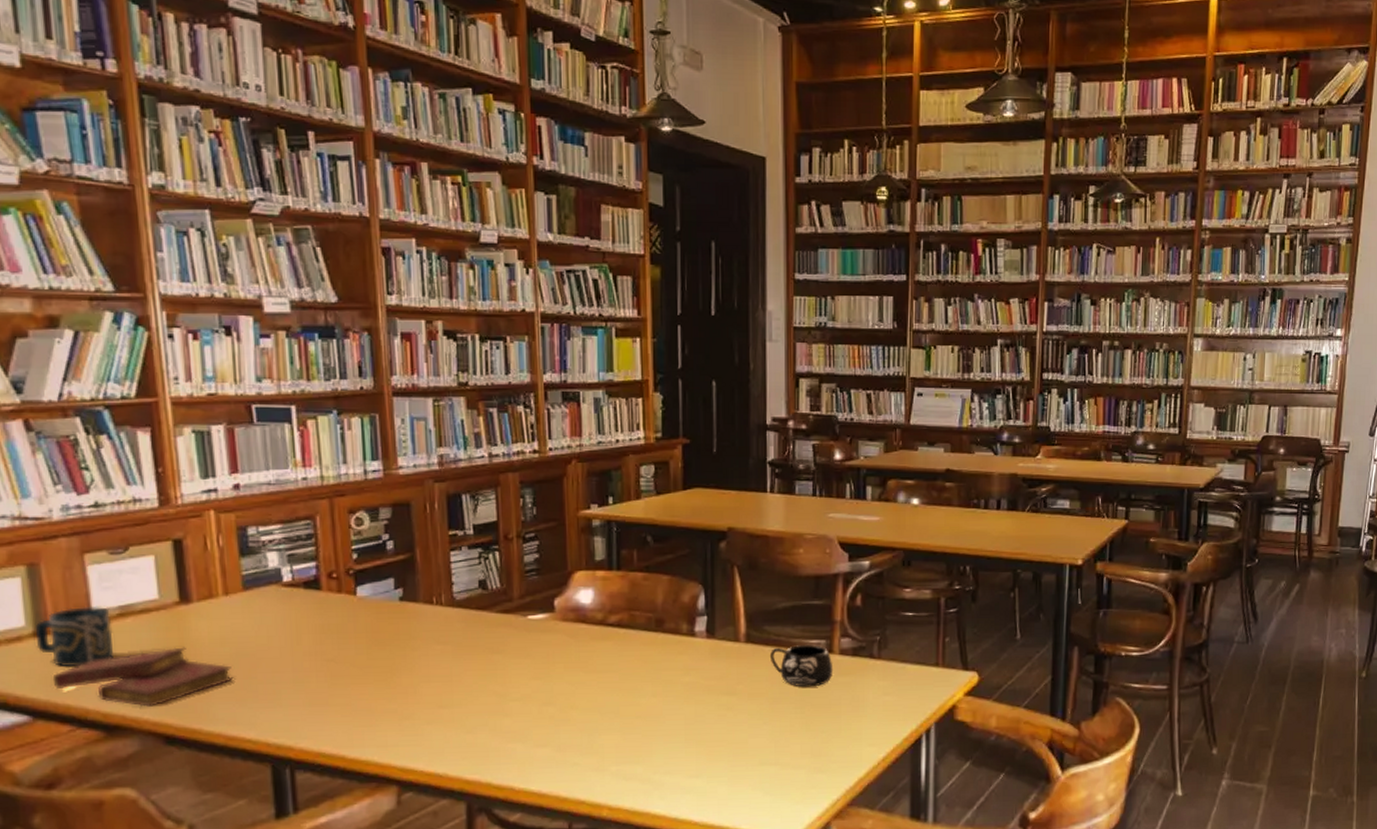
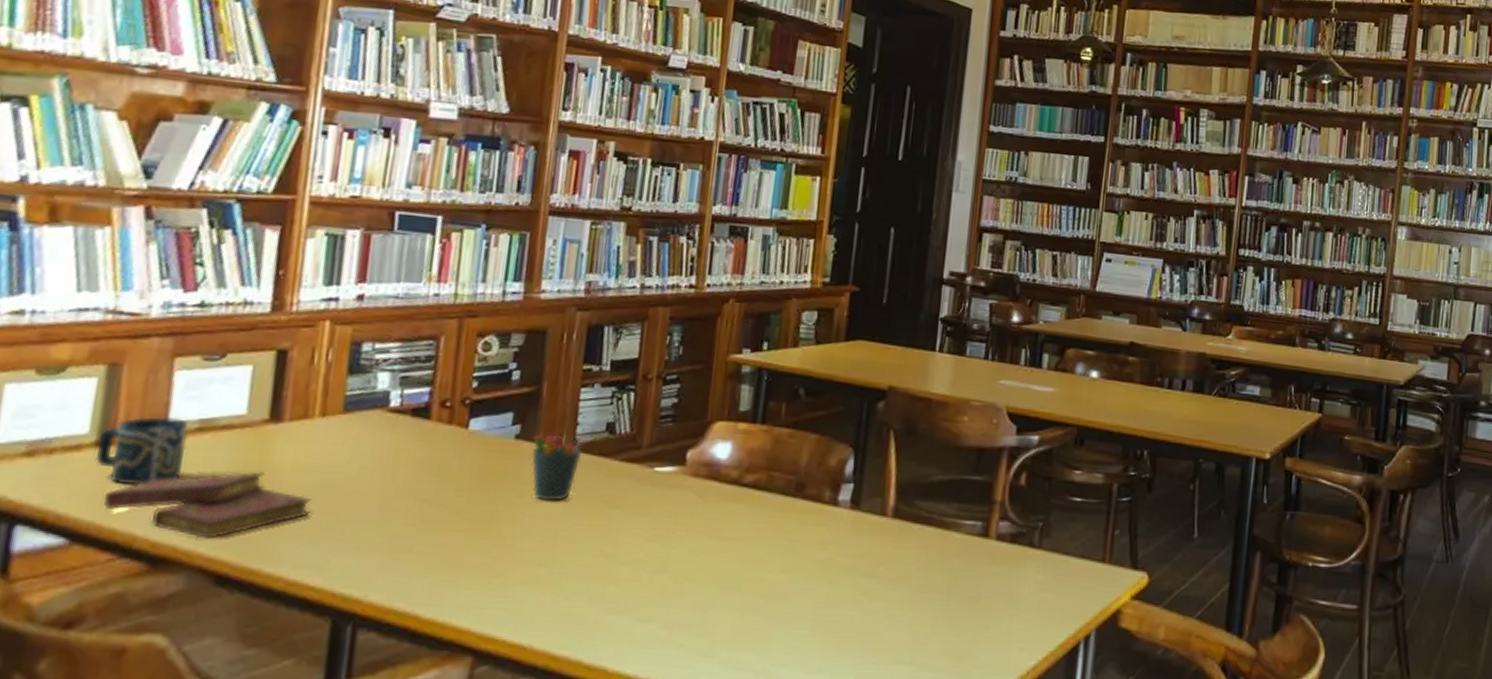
pen holder: none [415,586,462,652] -> present [531,427,587,502]
mug: present [769,645,833,687] -> none [918,525,988,576]

